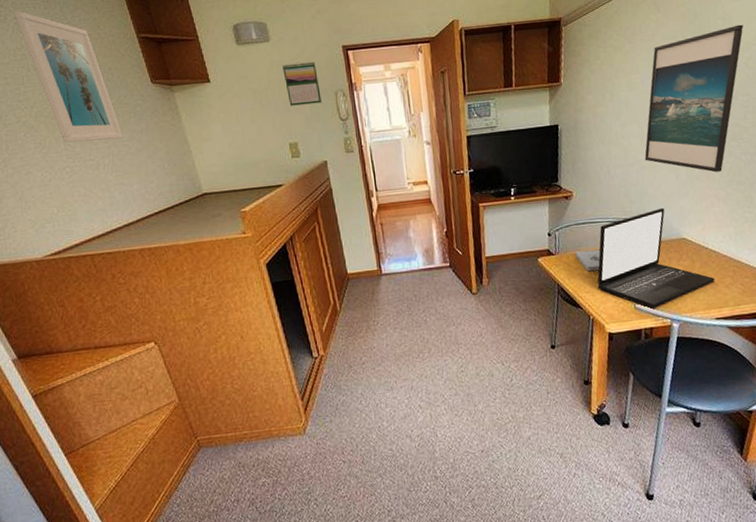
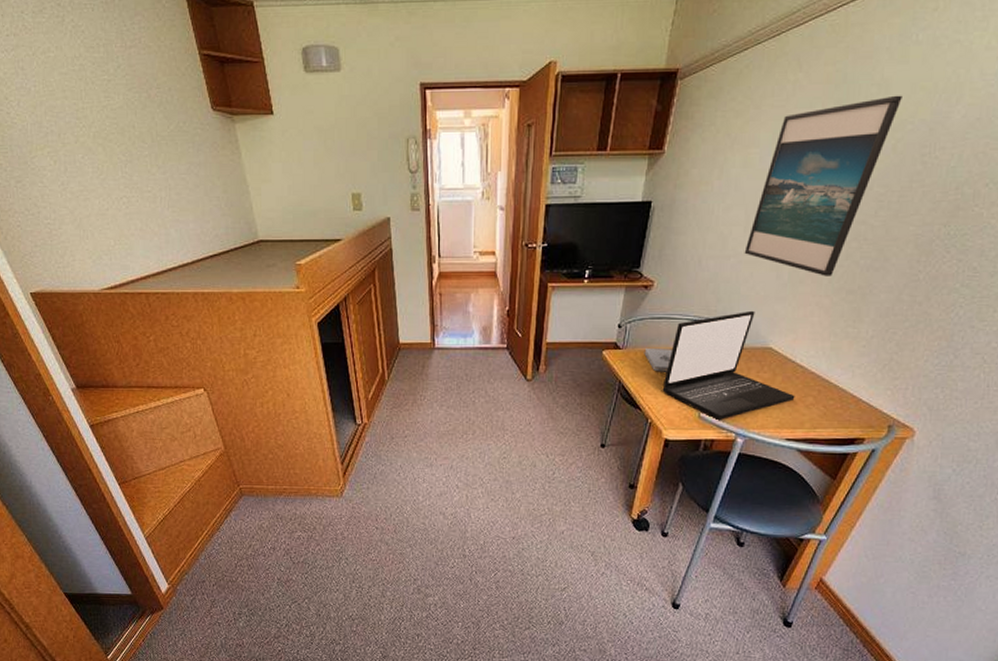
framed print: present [14,11,123,143] -> none [72,12,181,171]
calendar: present [282,61,322,106] -> none [352,98,391,151]

